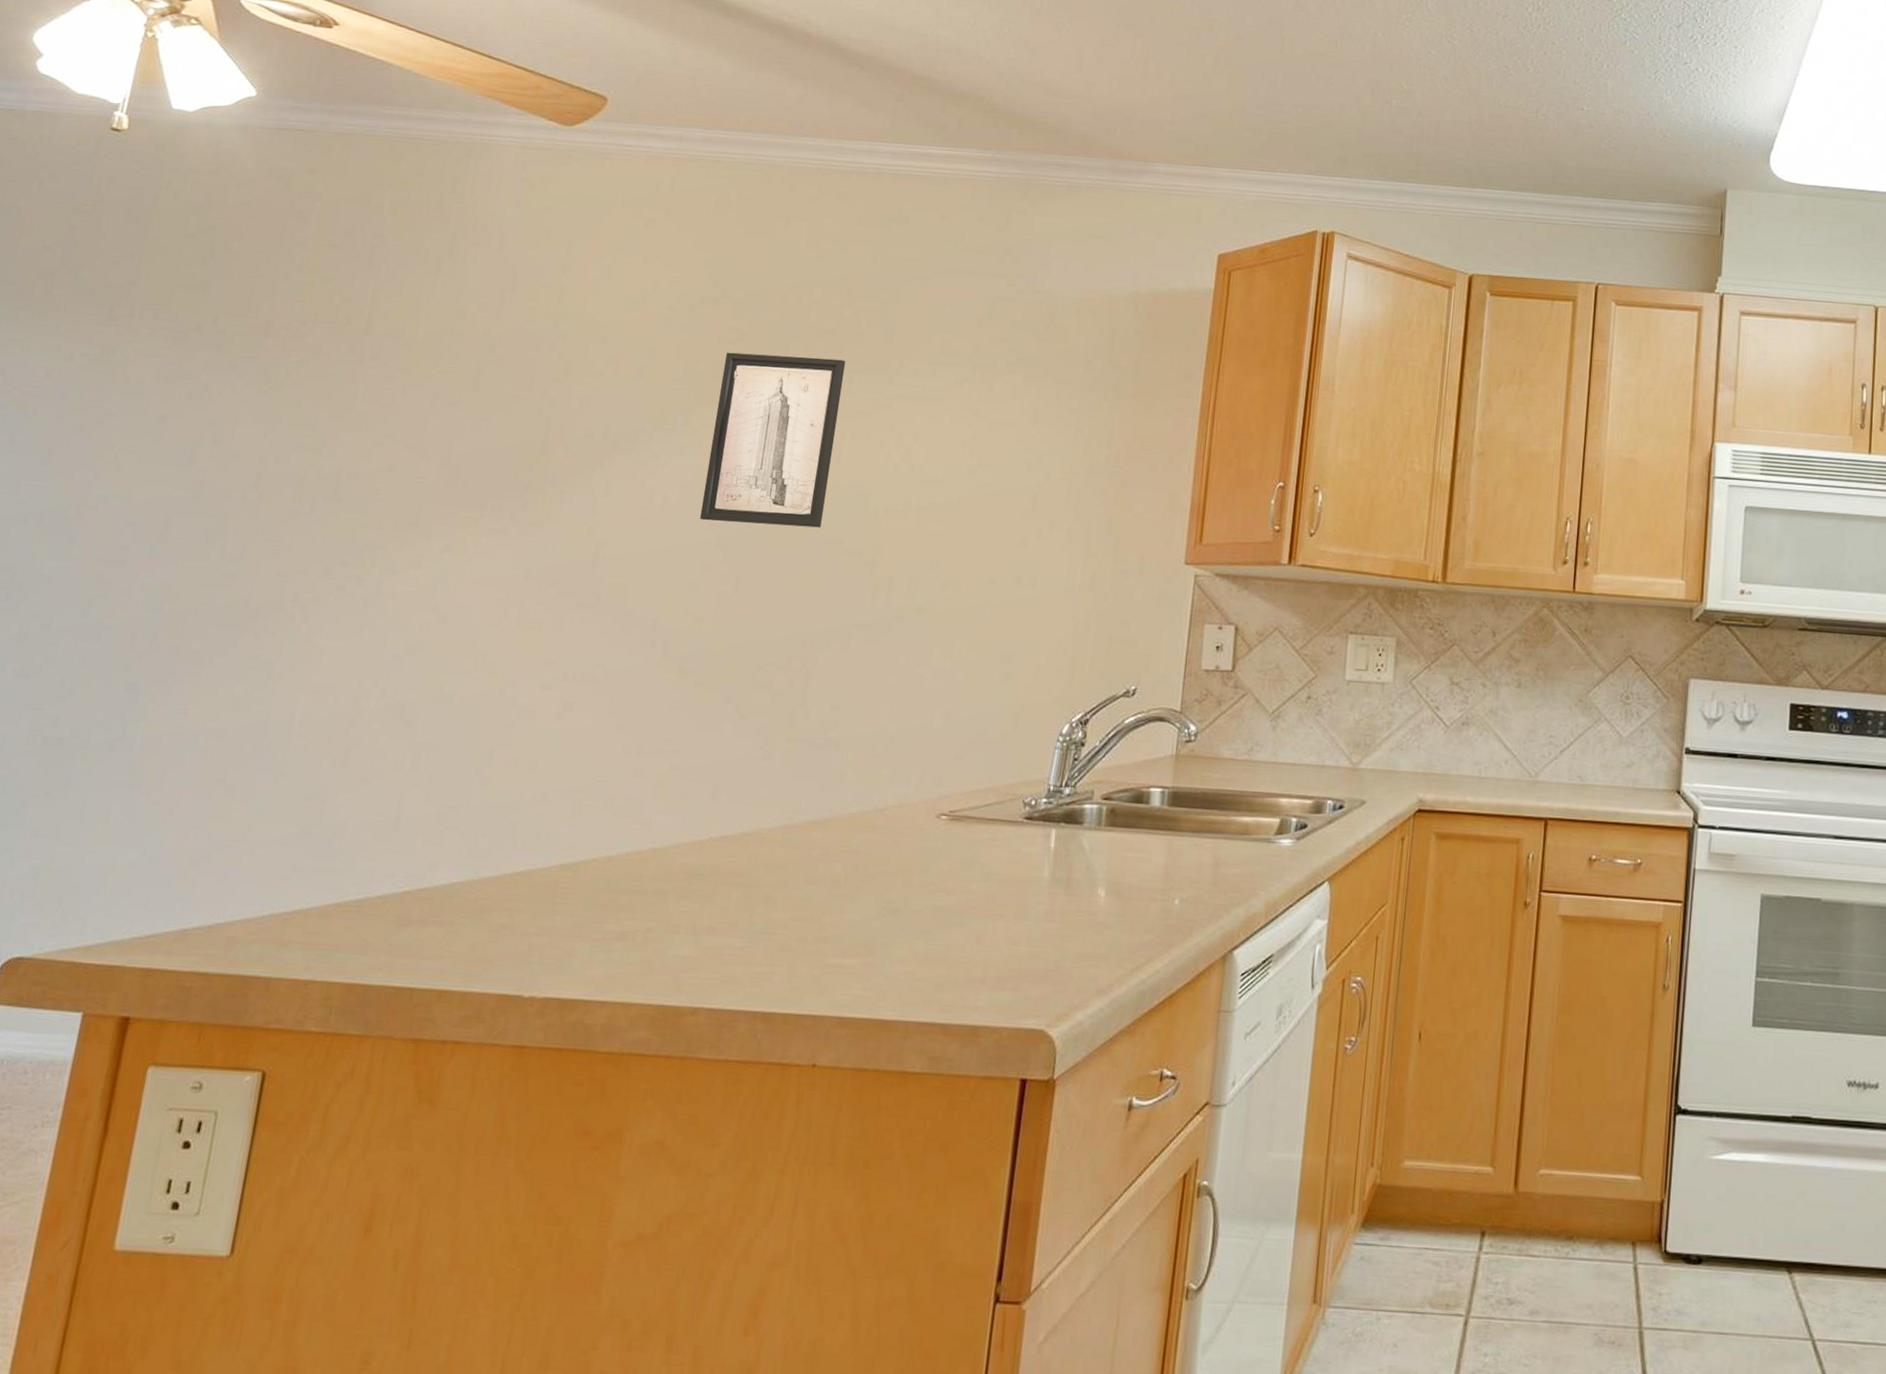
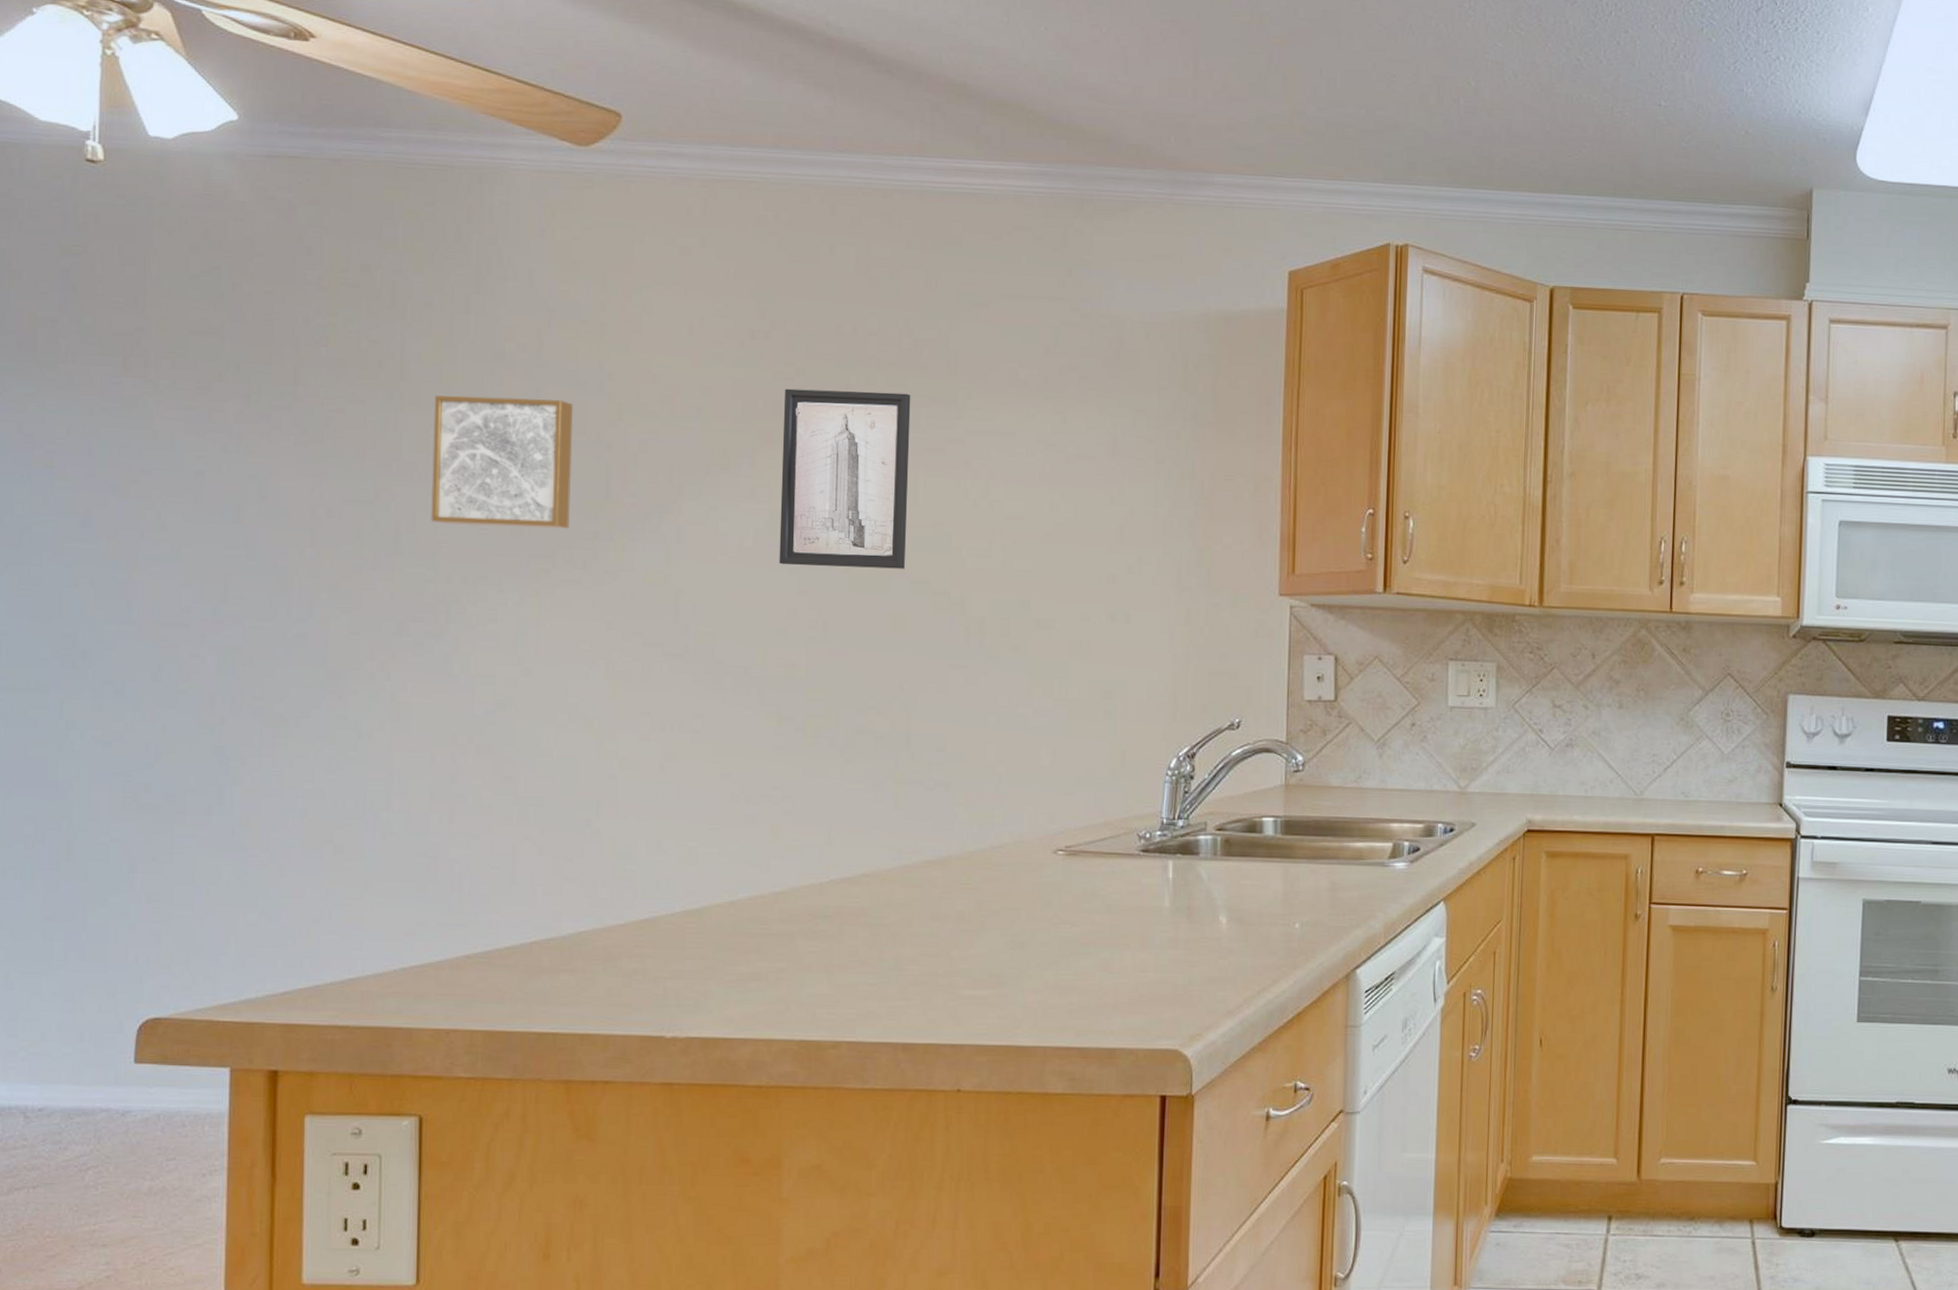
wall art: none [372,350,524,480] -> present [431,395,573,529]

